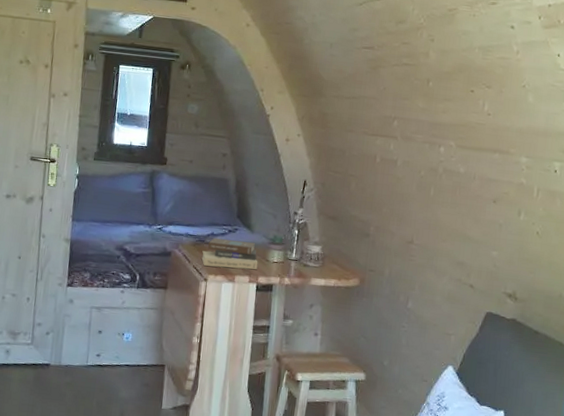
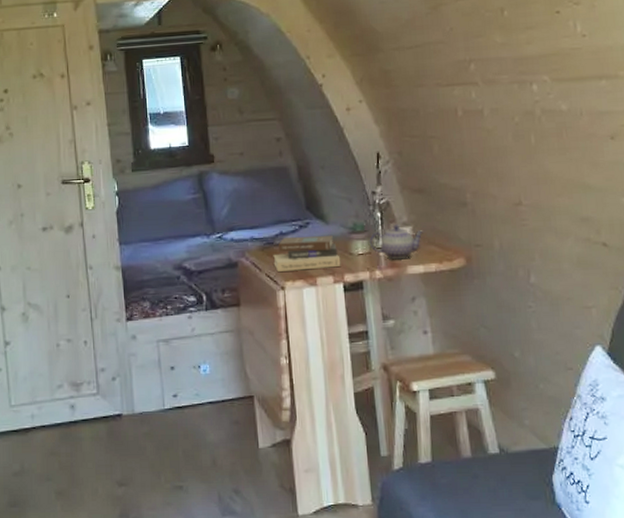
teapot: none [284,243,331,272] -> present [369,225,424,260]

